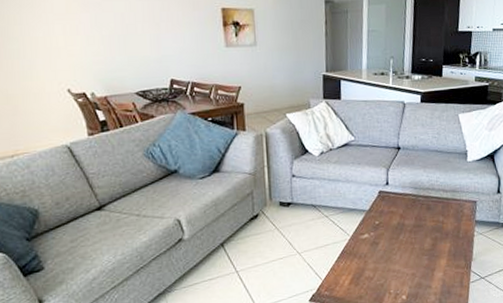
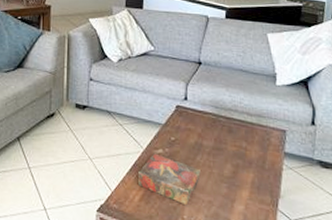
book: none [347,238,404,281] -> present [138,153,201,205]

